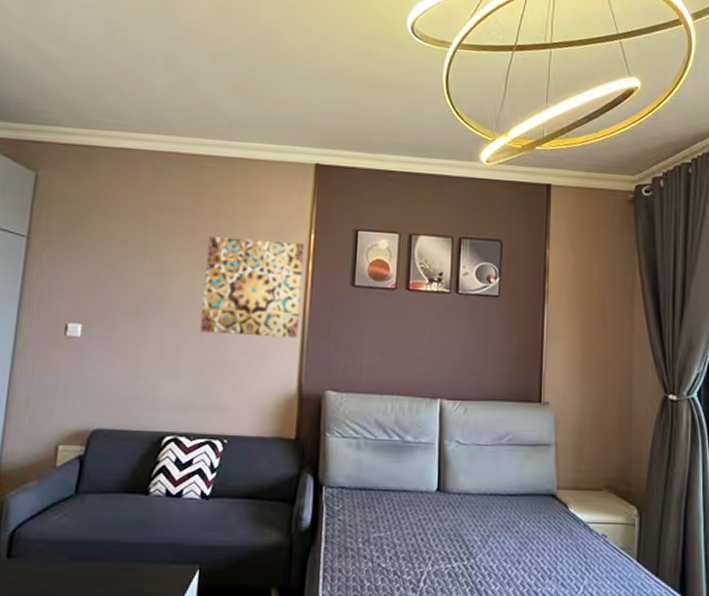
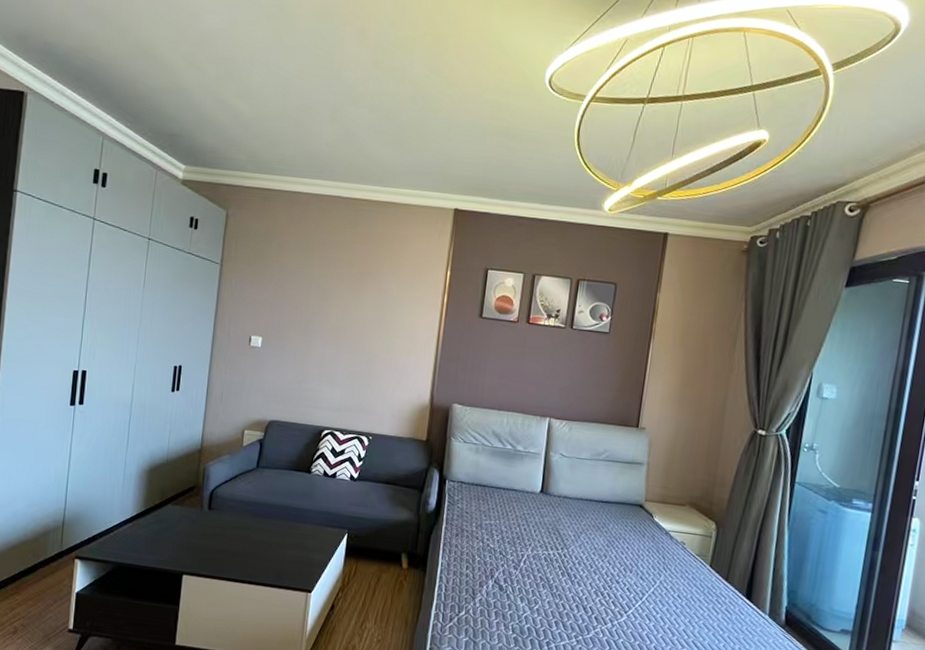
wall art: present [200,236,305,338] -> none [353,270,442,359]

